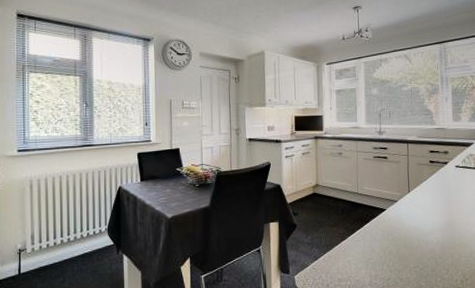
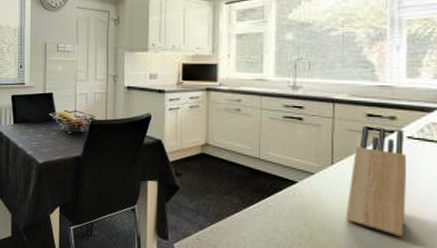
knife block: none [419,160,458,244] -> present [345,126,407,238]

